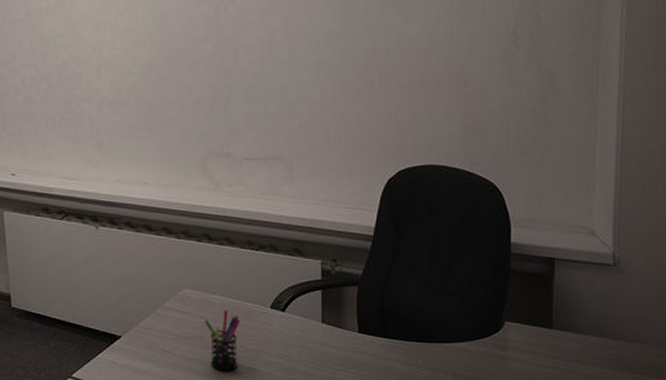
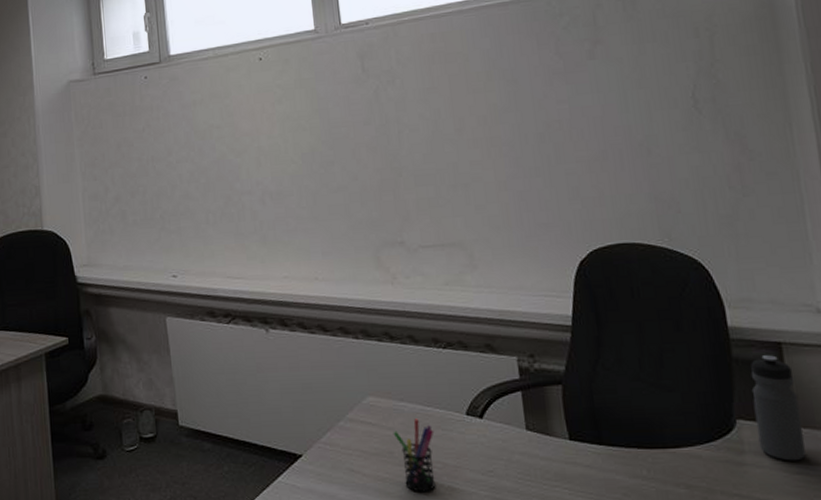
water bottle: none [521,269,561,357] -> present [750,355,806,461]

